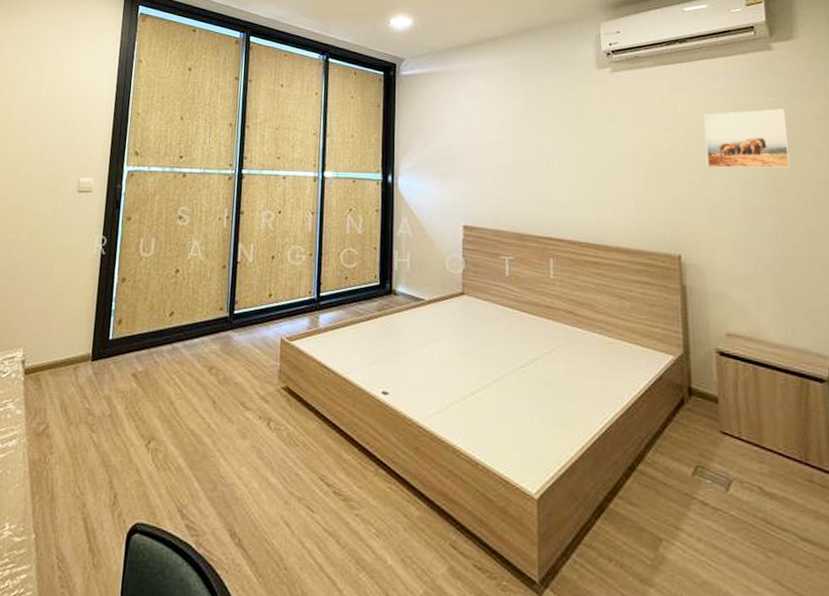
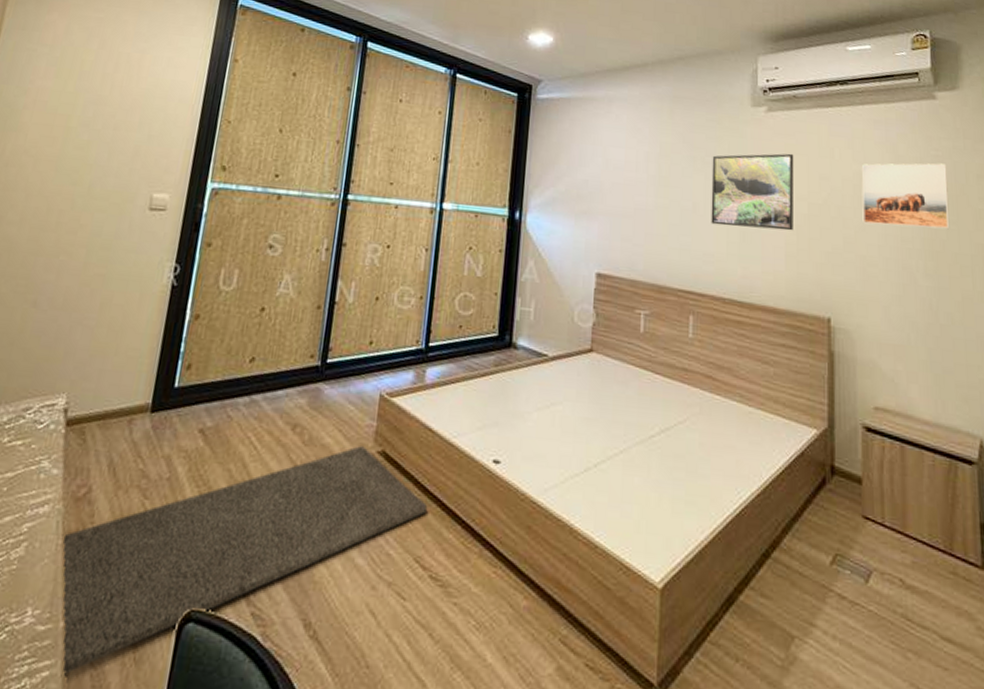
rug: none [28,383,328,579] -> present [60,446,428,677]
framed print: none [562,108,642,179] -> present [711,153,794,231]

